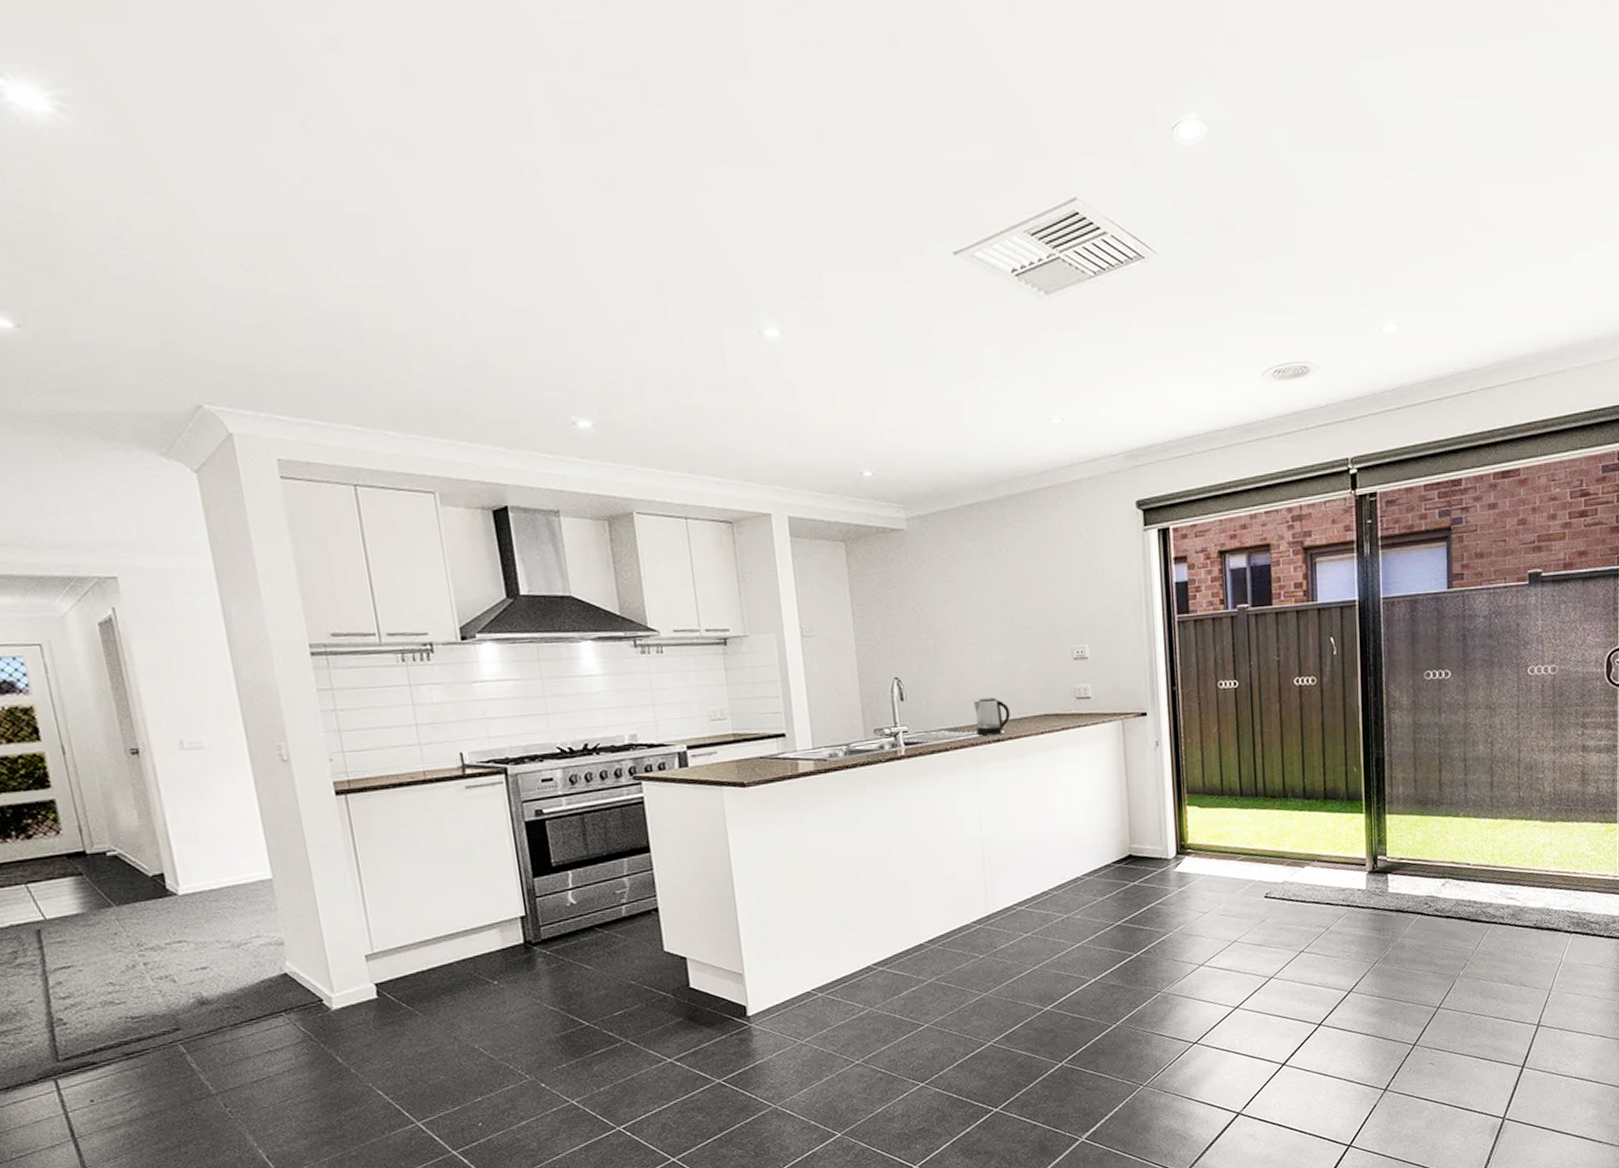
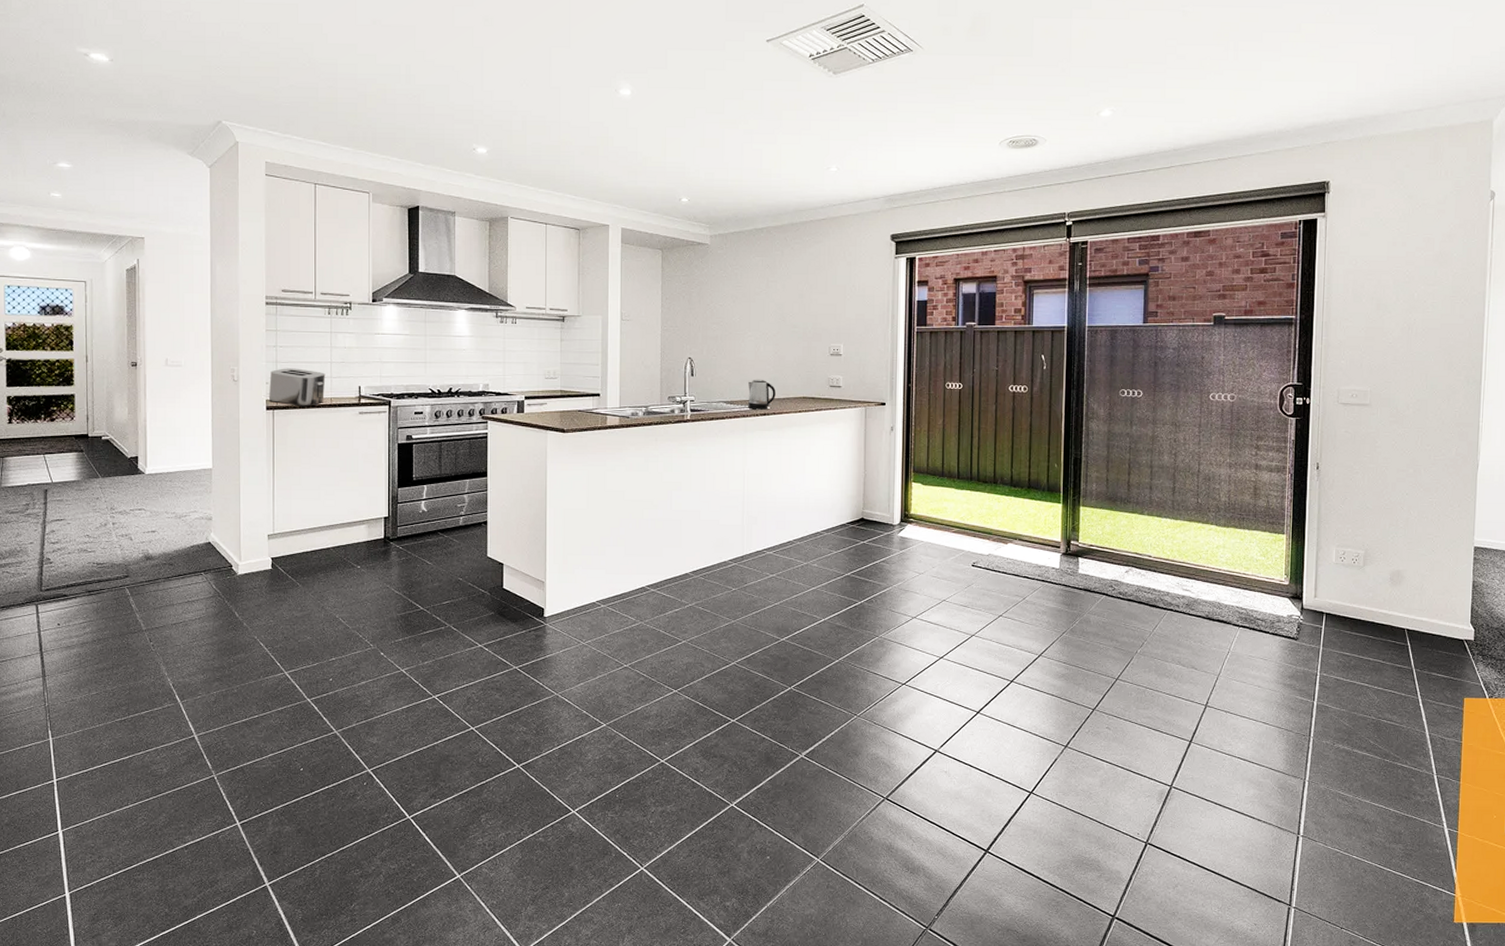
toaster: none [333,736,415,788] -> present [268,368,326,408]

